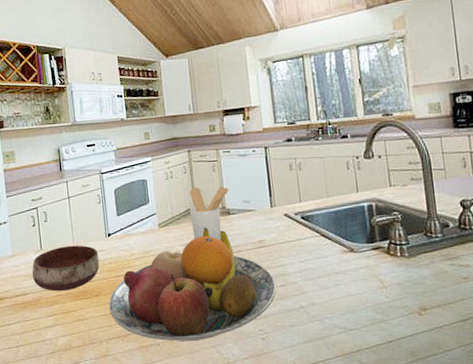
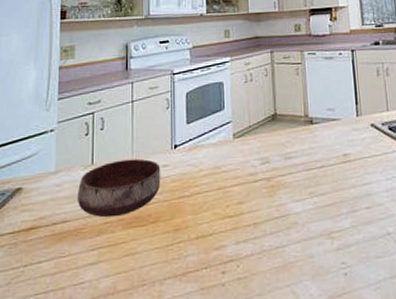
fruit bowl: present [108,227,276,342] -> none [167,138,361,280]
utensil holder: present [189,186,229,241] -> none [268,92,313,155]

